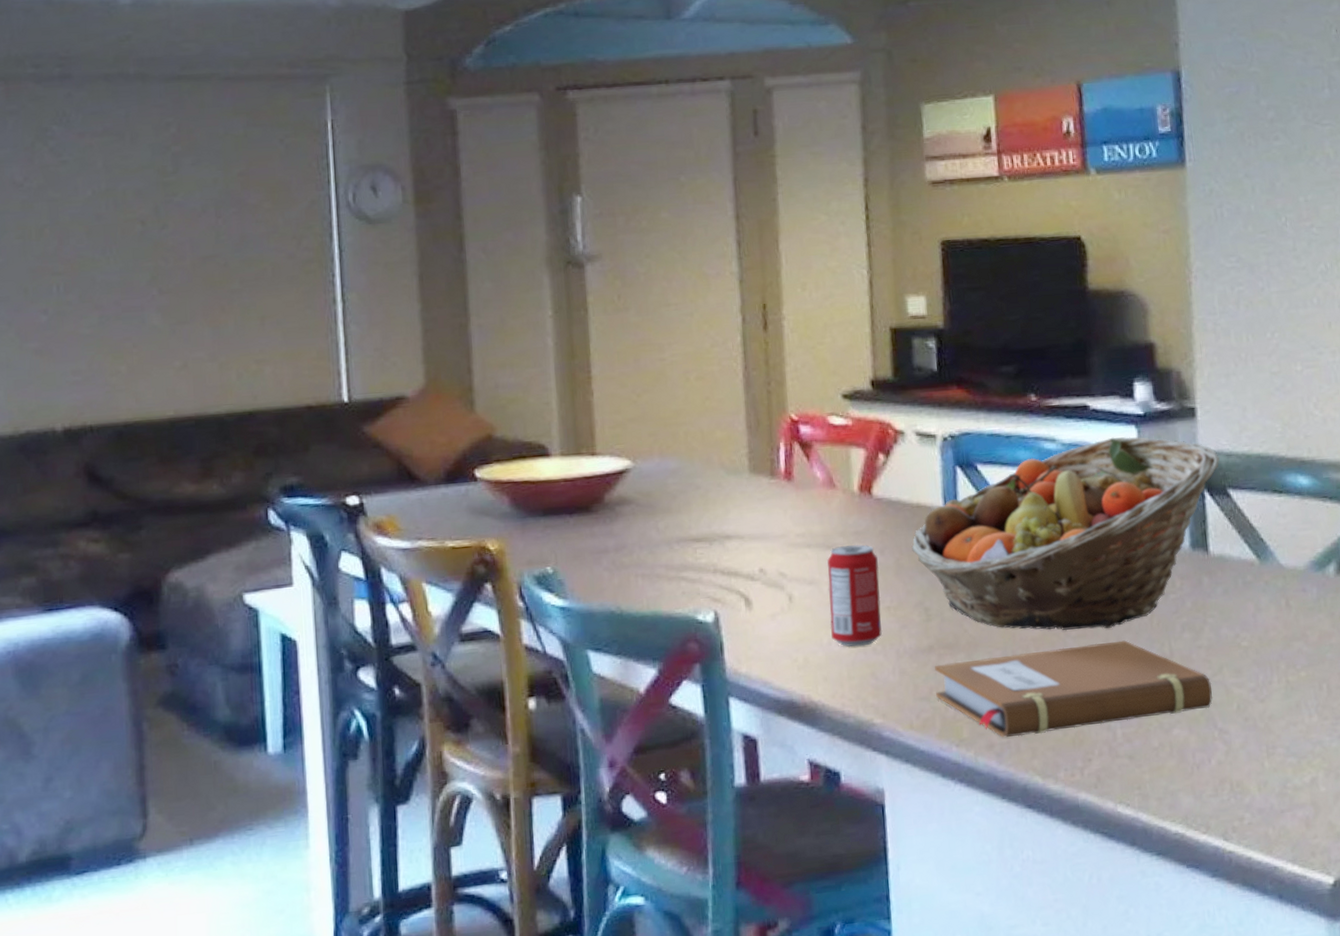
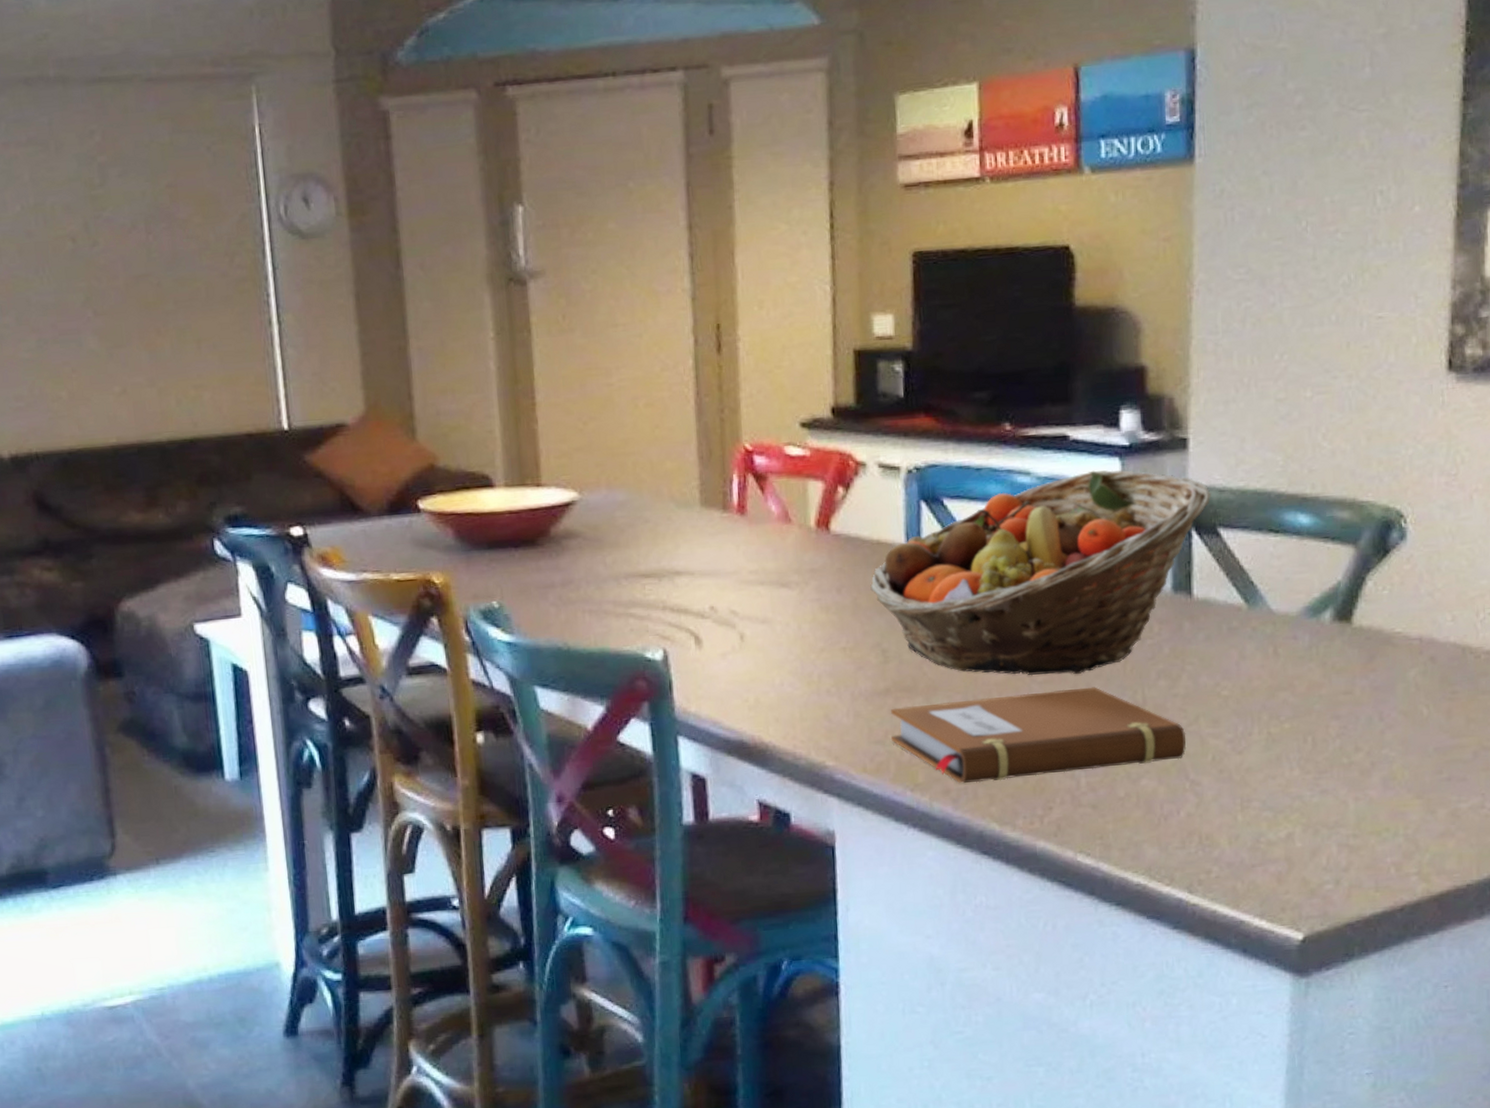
beverage can: present [827,544,882,648] -> none [781,582,837,689]

